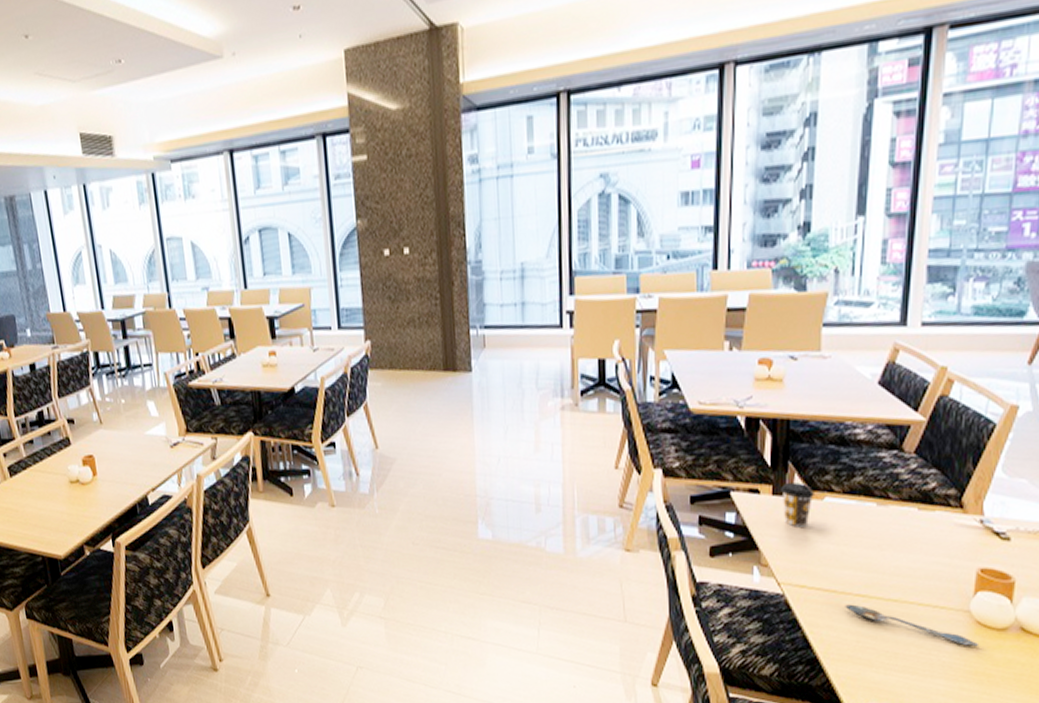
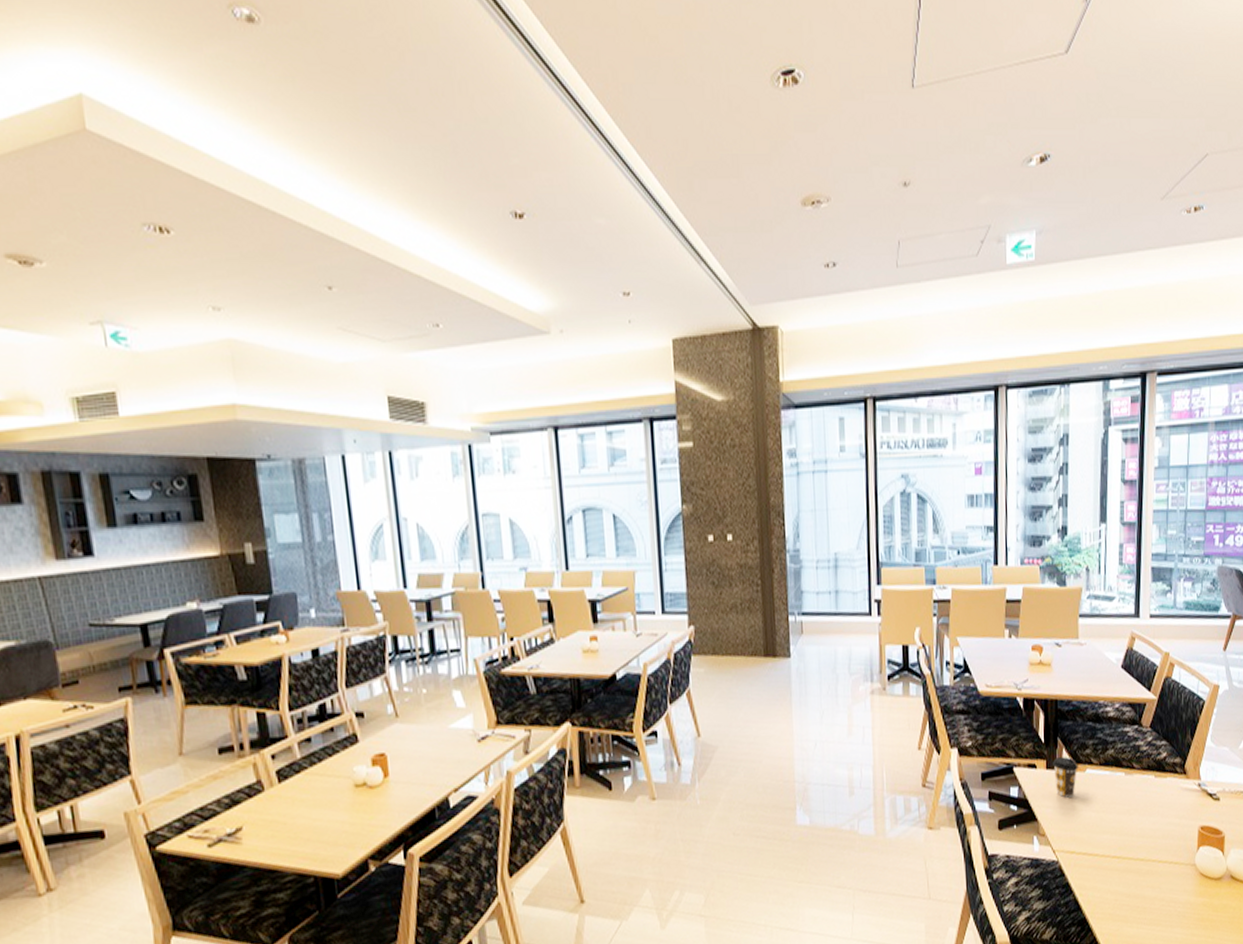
spoon: present [845,604,980,647] -> none [1105,865,1204,896]

